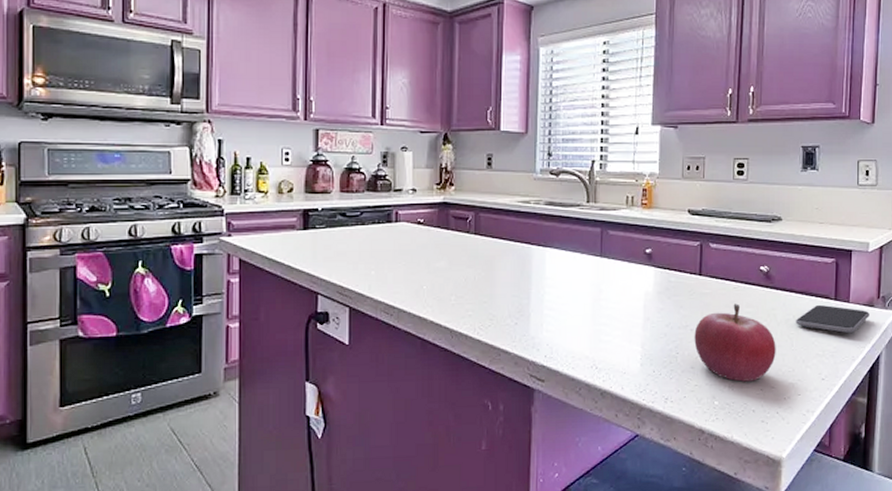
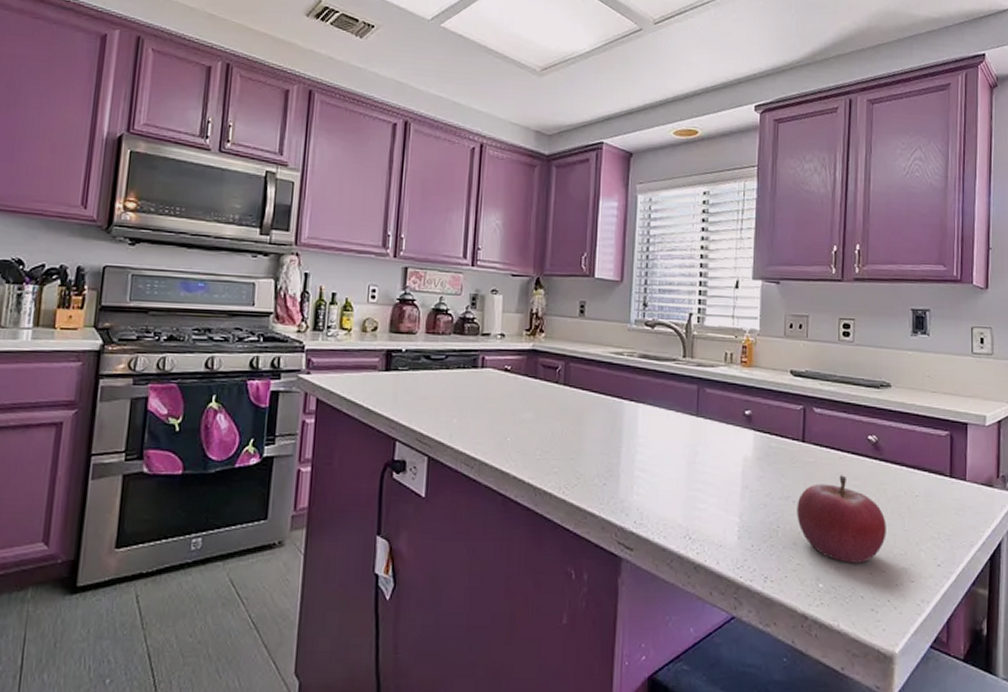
smartphone: present [795,304,869,333] -> none [907,481,989,515]

